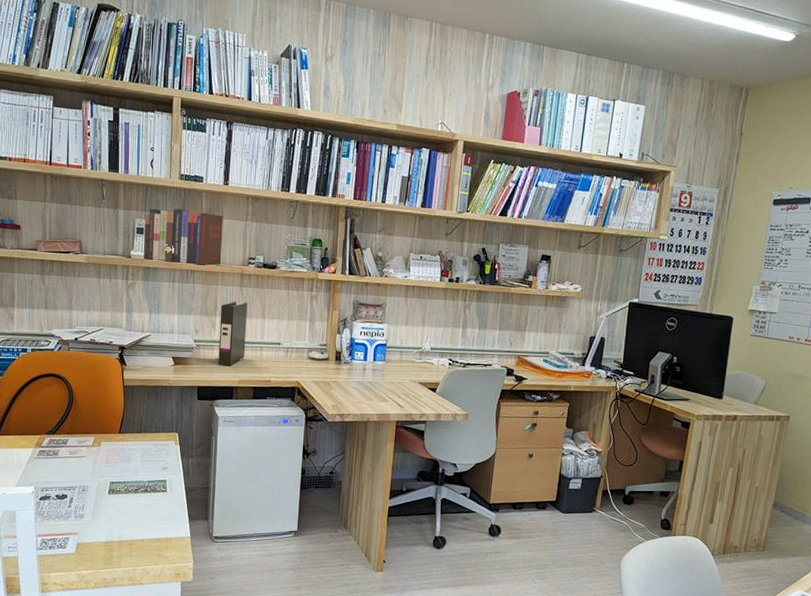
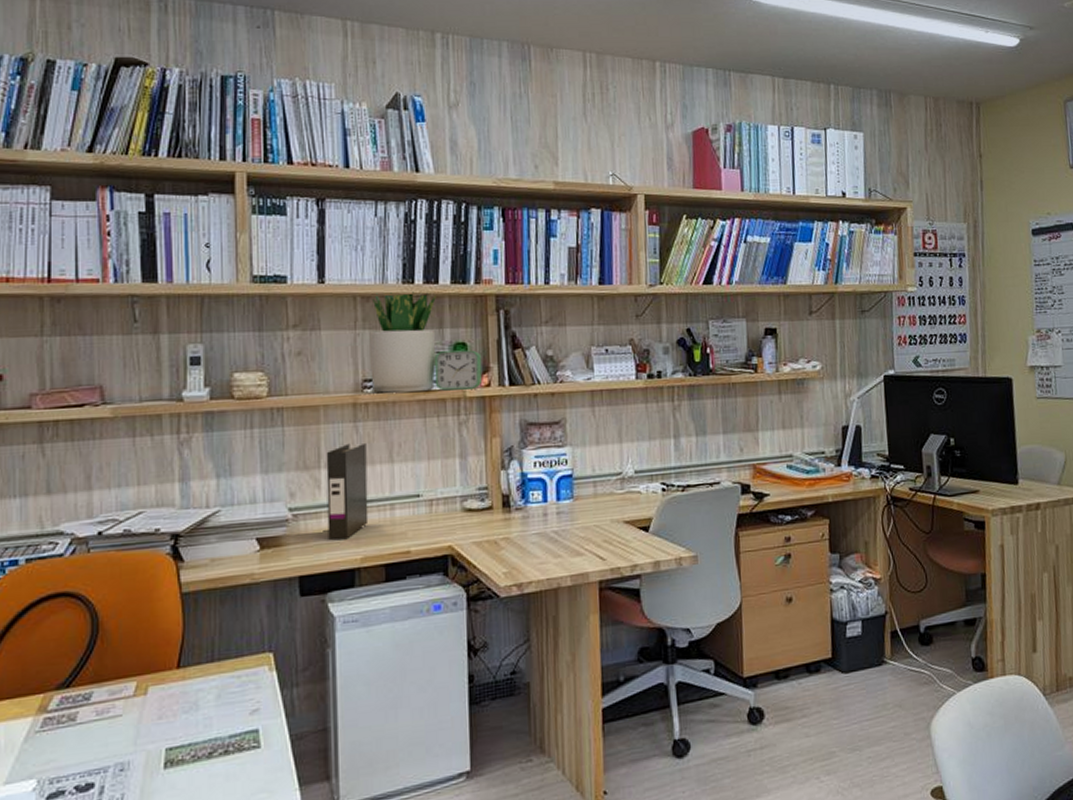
books: present [144,208,223,266] -> none [202,323,323,401]
planter: none [254,196,304,272] -> present [369,291,436,394]
alarm clock: none [297,244,332,275] -> present [434,350,482,391]

